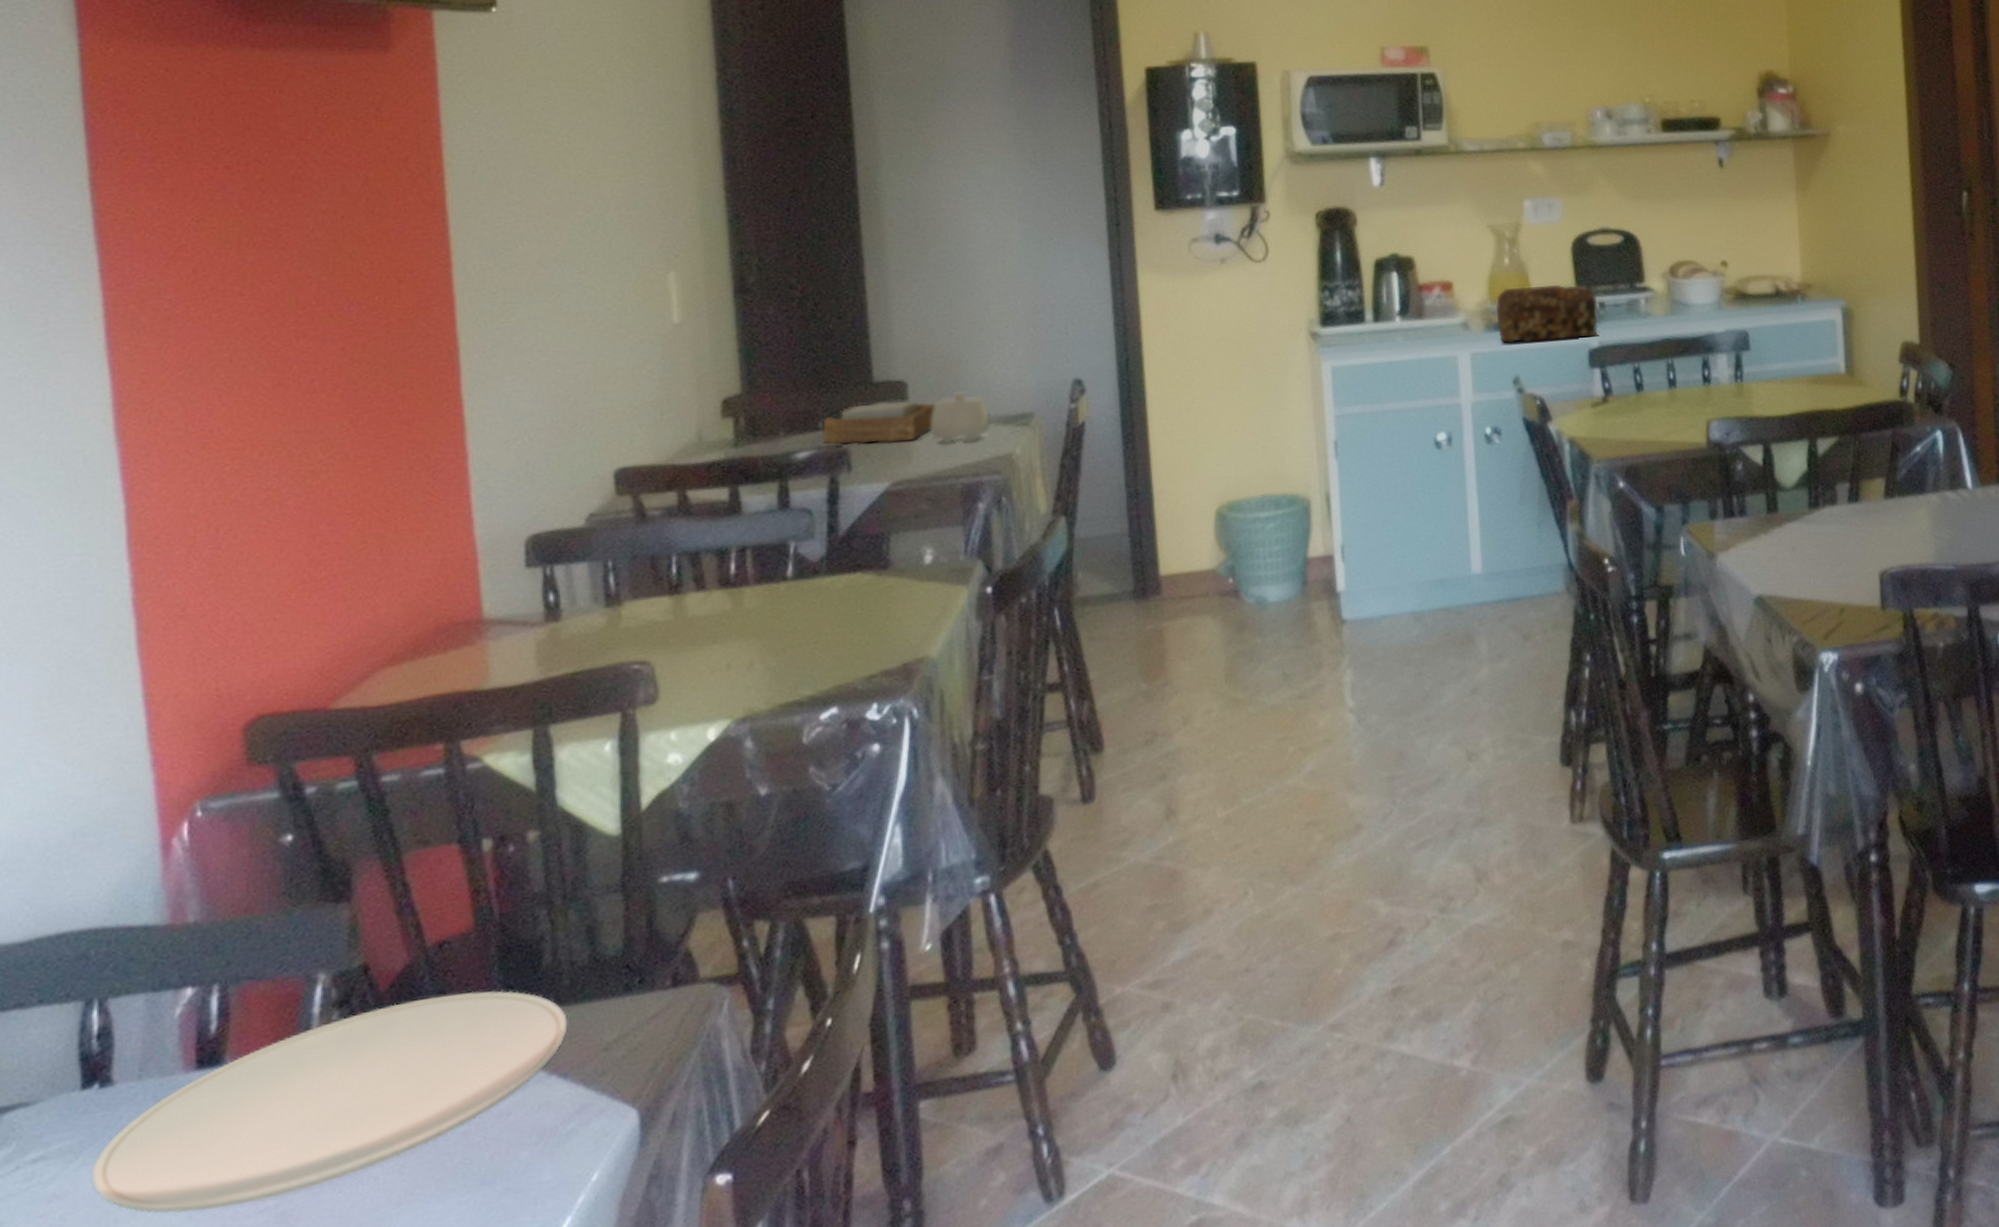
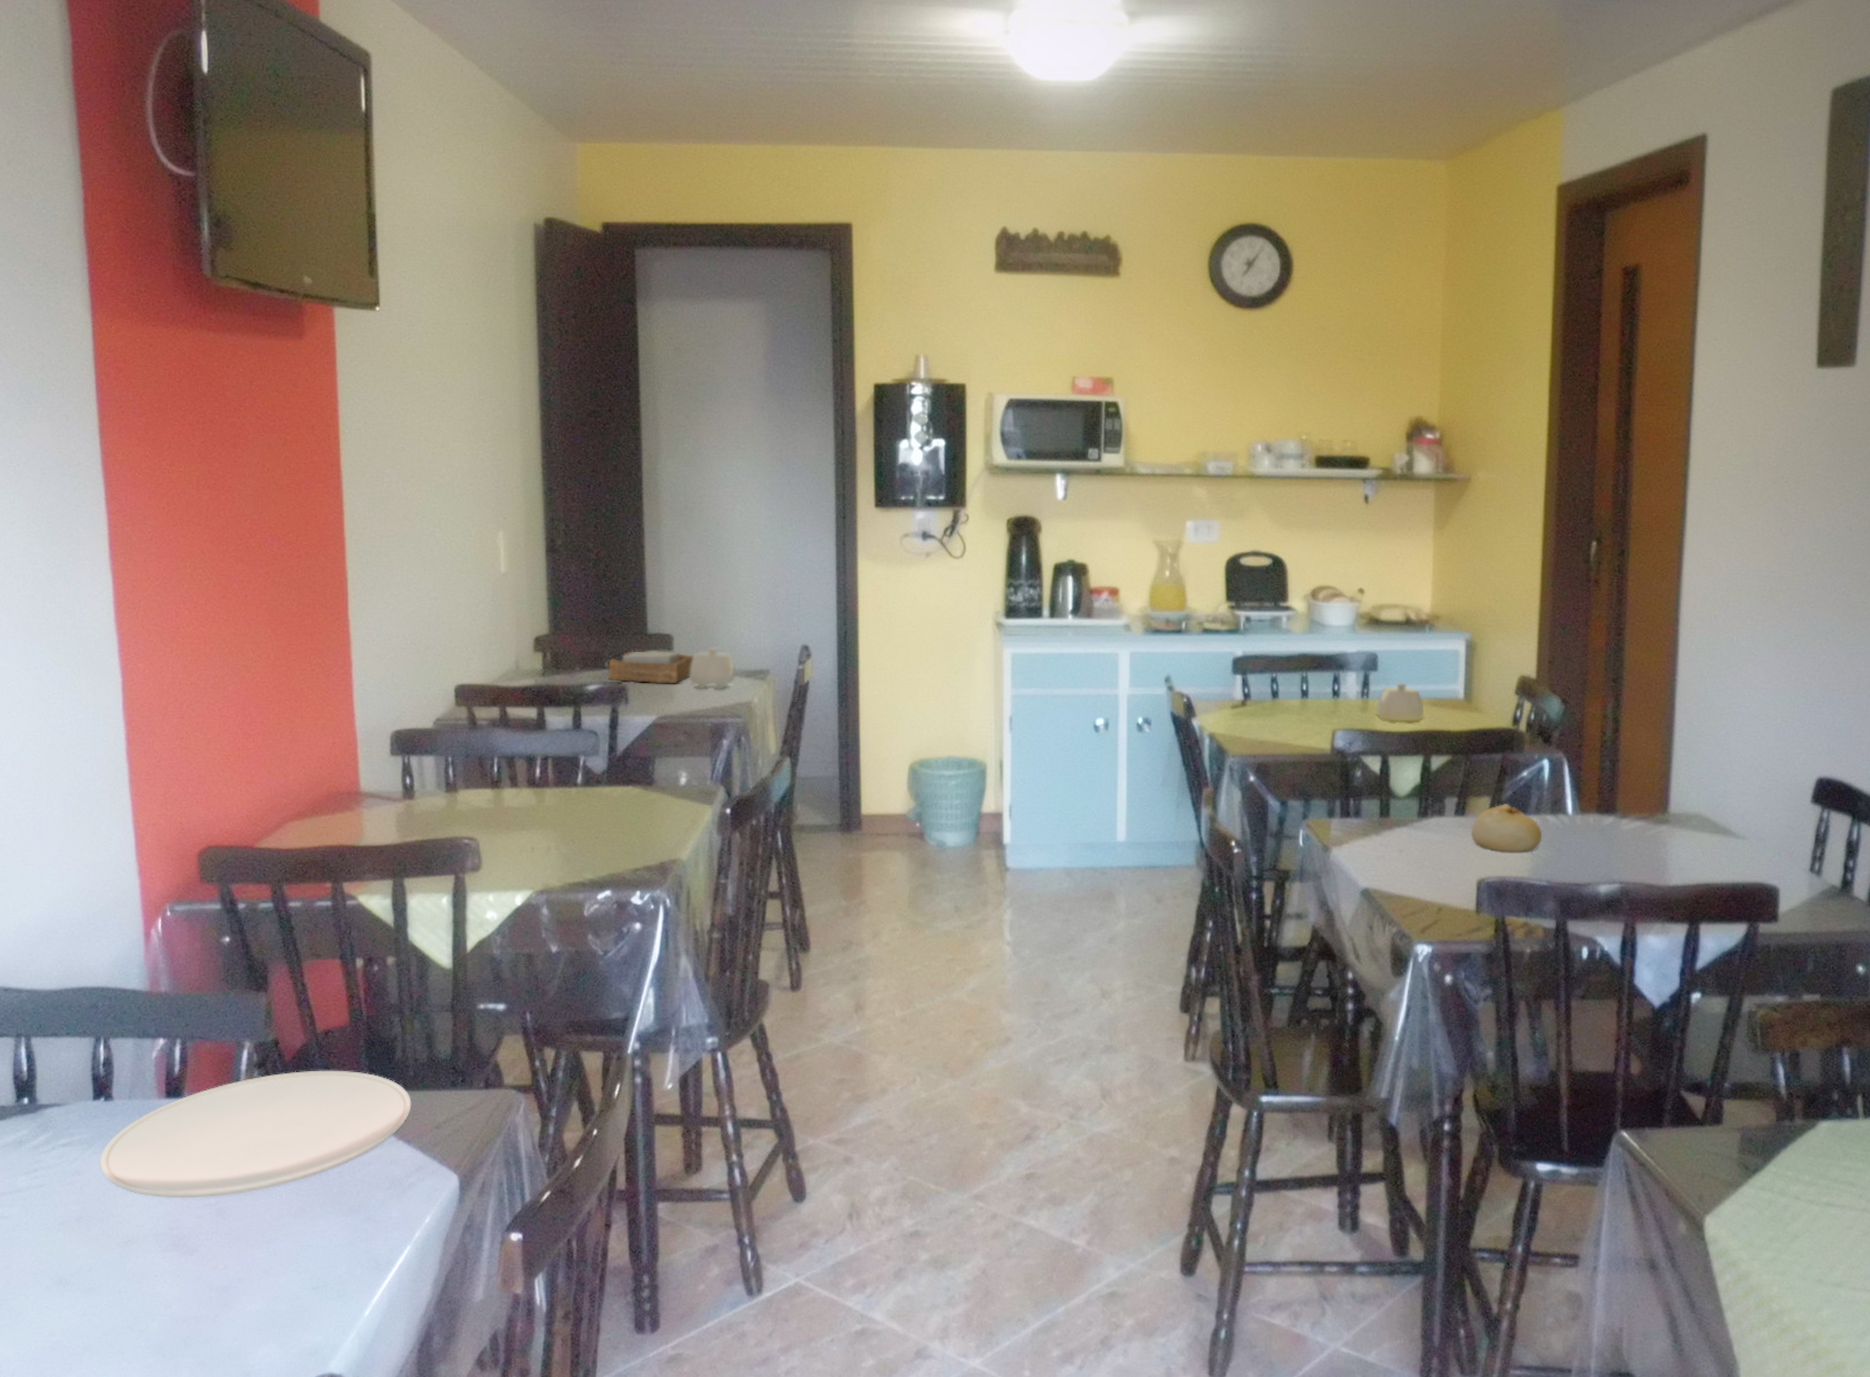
bread loaf: present [1495,284,1599,344] -> none [1154,597,1245,647]
sugar bowl: none [1751,361,1805,408] -> present [1375,683,1424,724]
bread roll: none [1867,483,1944,538] -> present [1471,804,1543,853]

